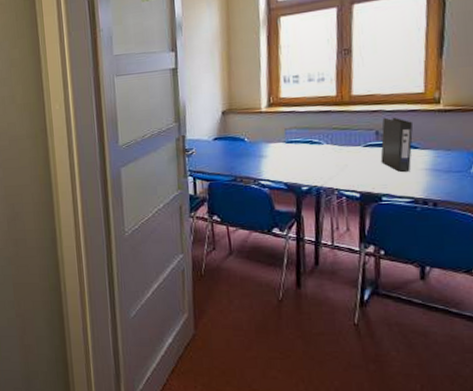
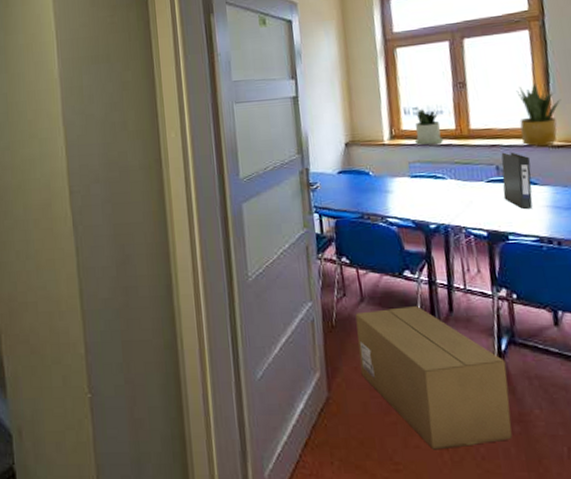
box: none [223,260,368,381] -> present [355,306,513,450]
planter: none [293,76,323,112] -> present [415,108,444,145]
planter: none [405,48,455,111] -> present [516,83,562,146]

